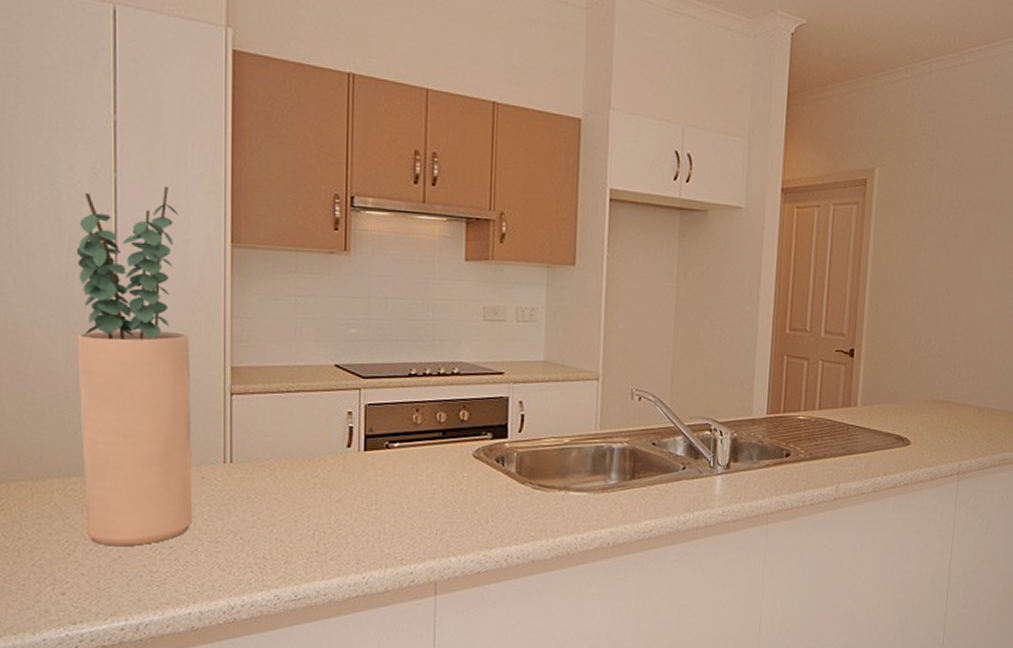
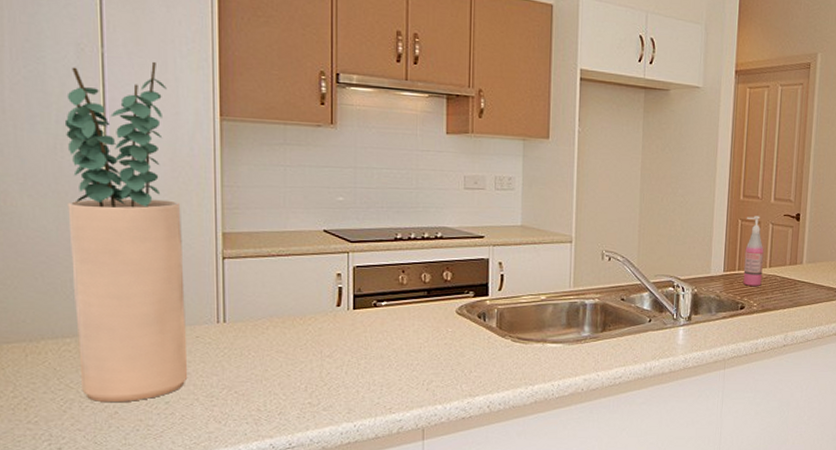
soap dispenser: none [788,351,813,431] -> present [743,216,764,286]

